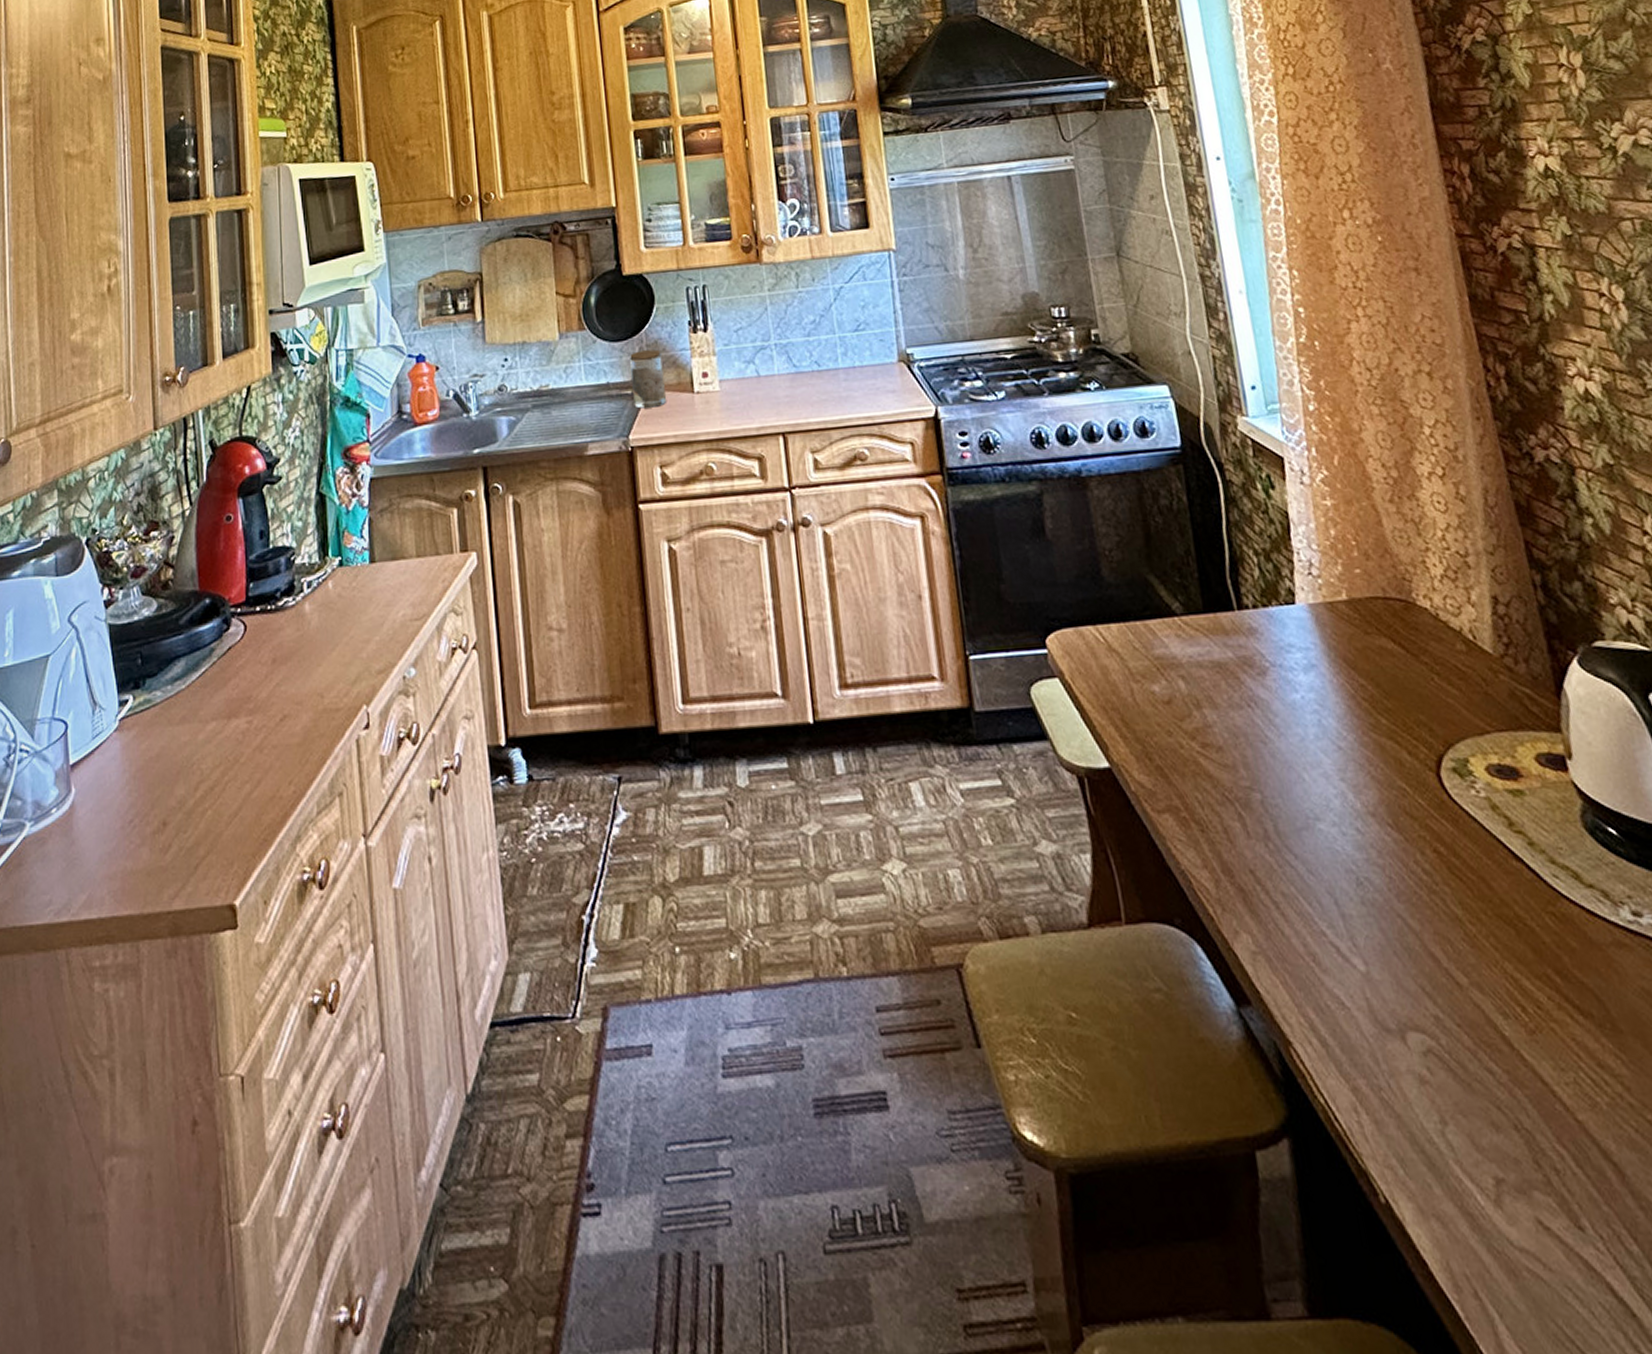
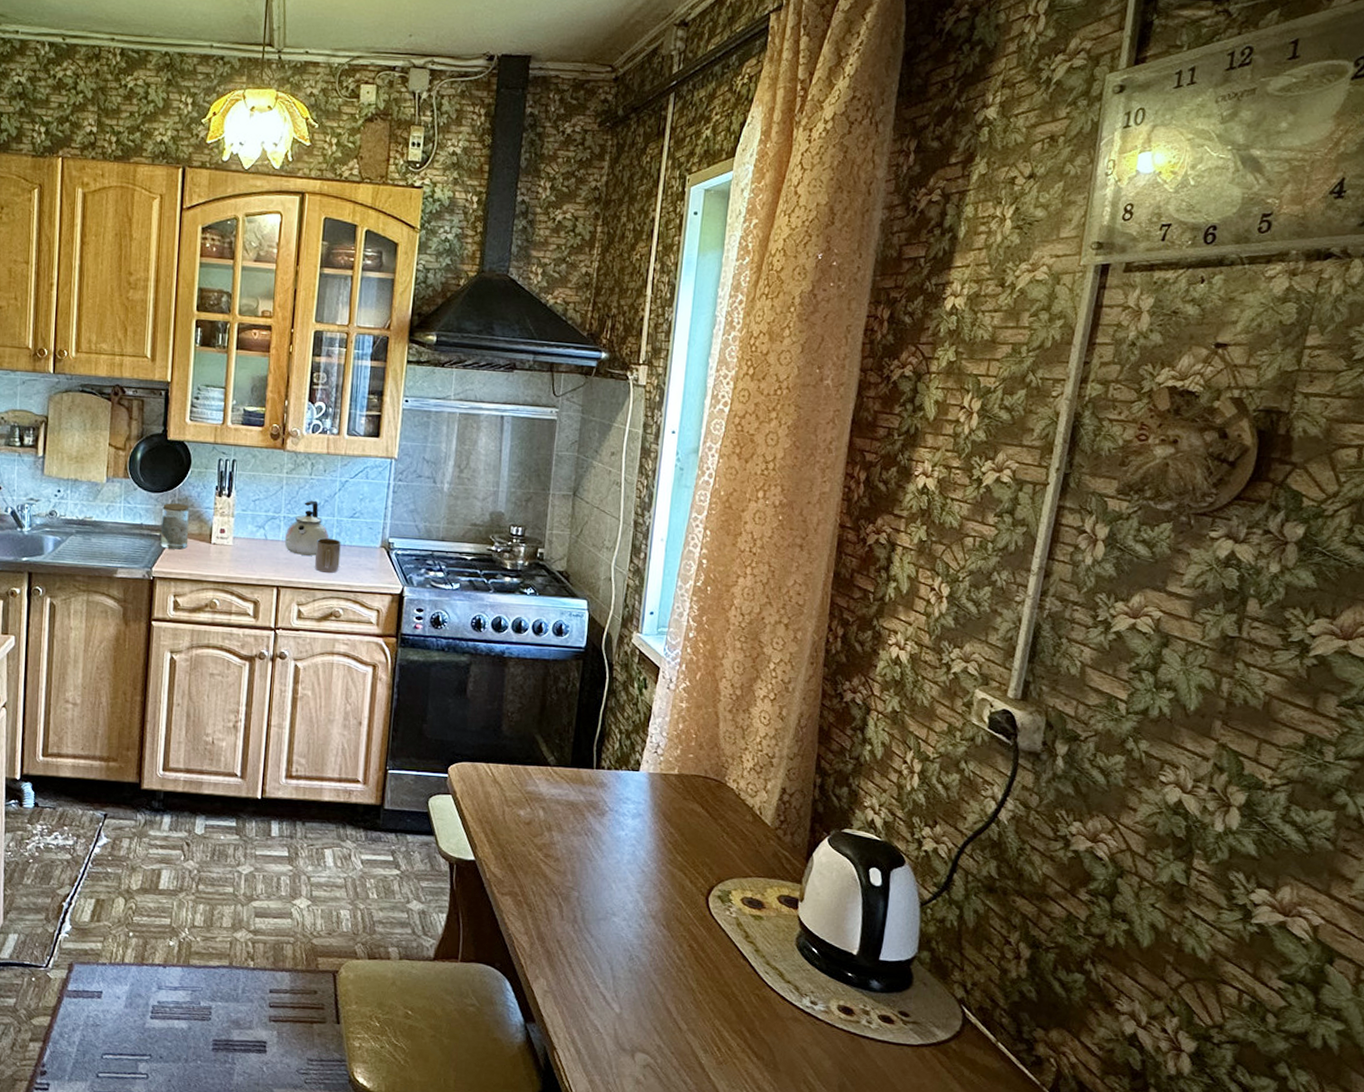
kettle: none [780,317,834,389] -> present [284,500,330,556]
mug: none [819,360,854,406] -> present [314,537,341,573]

